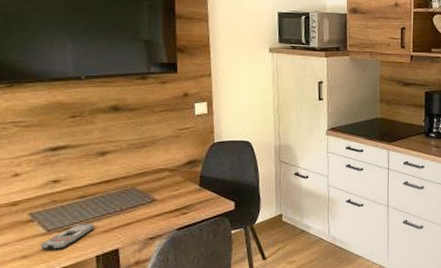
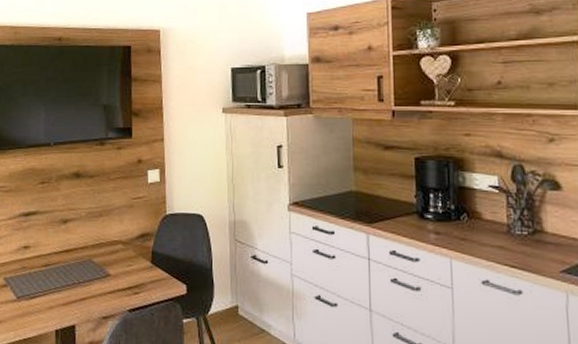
remote control: present [40,223,94,250] -> none [11,293,55,319]

